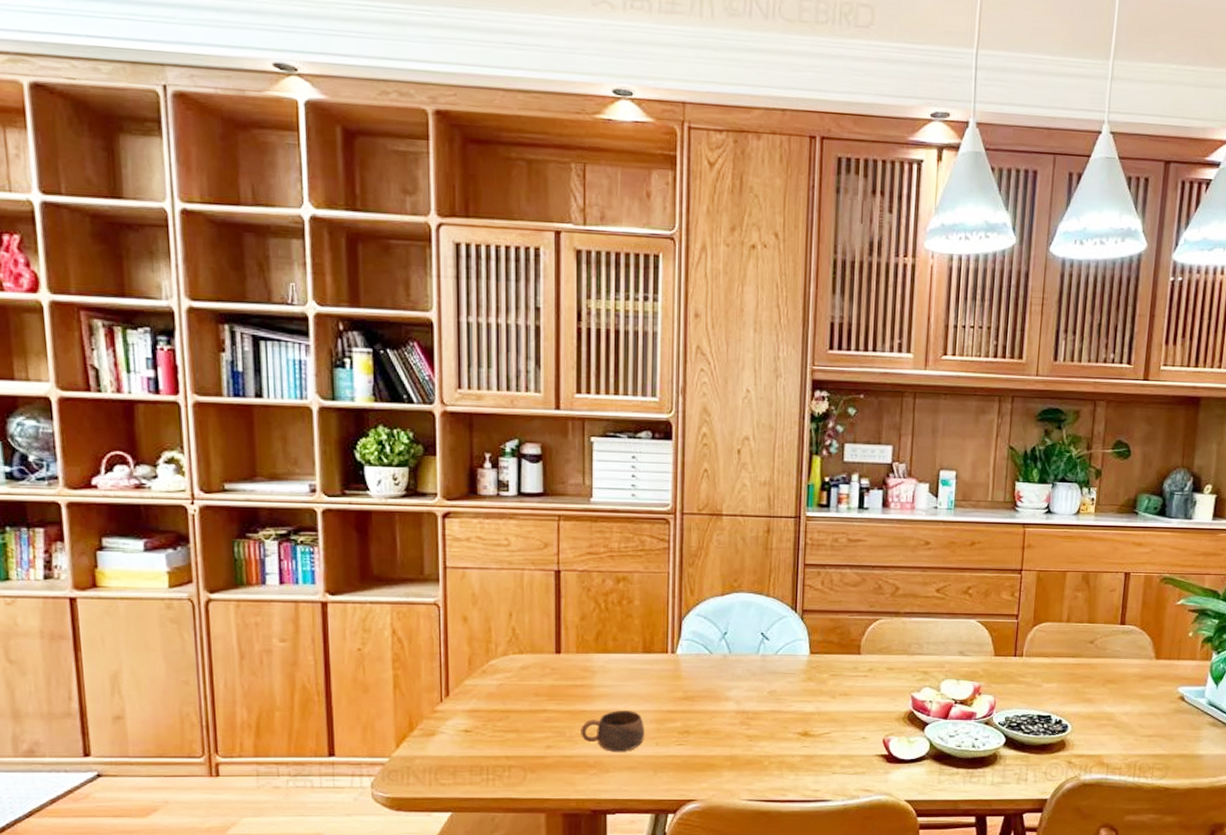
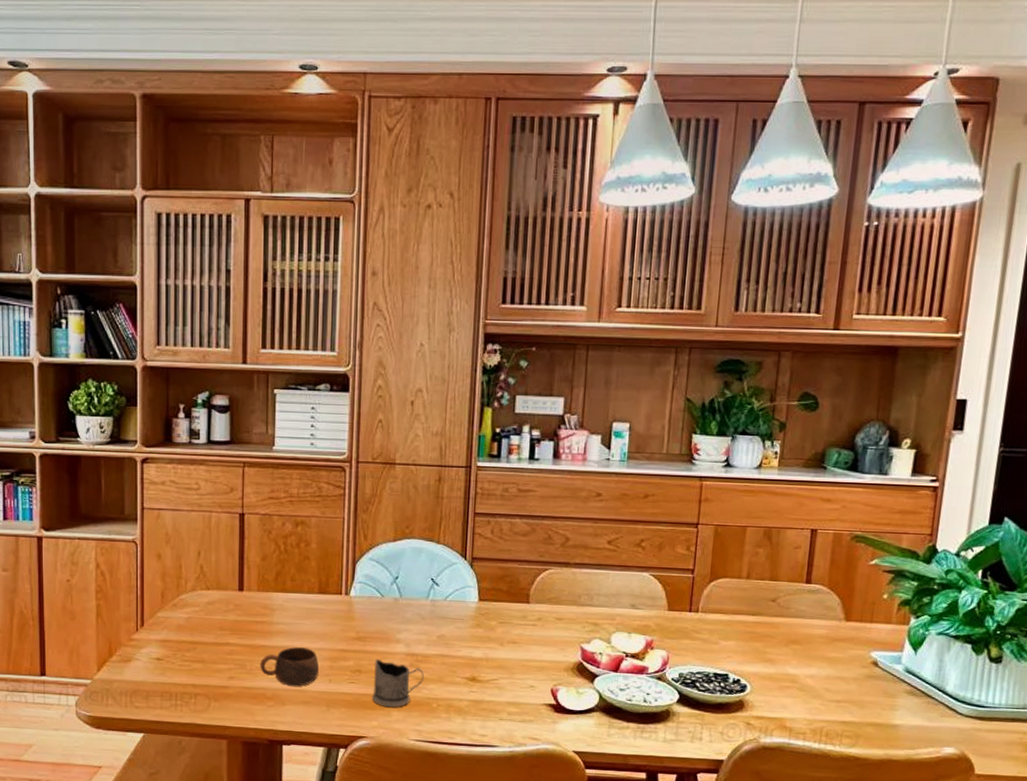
tea glass holder: none [702,718,755,768] -> present [372,659,424,708]

